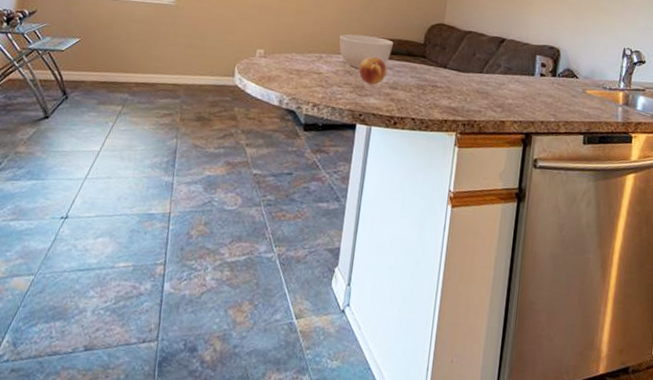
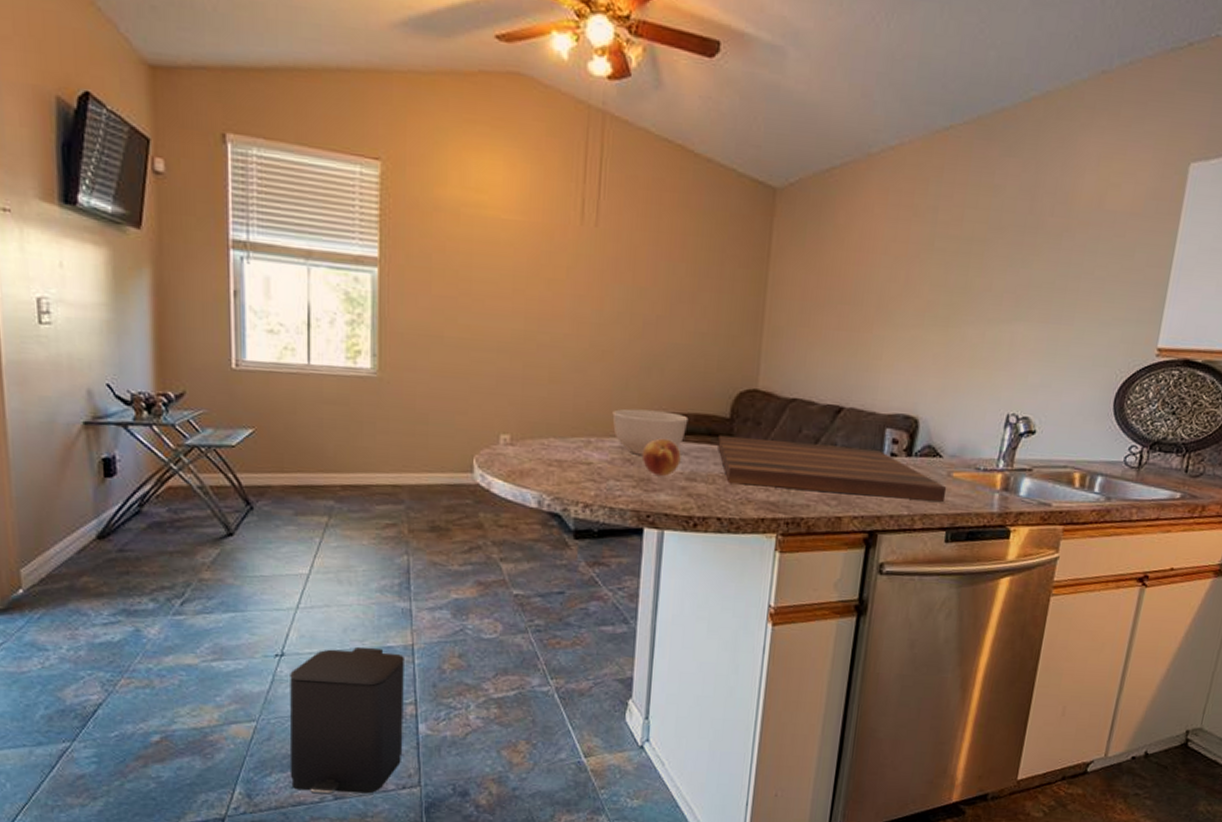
pedal bin: none [51,212,163,346] -> present [289,646,406,795]
cutting board: none [414,55,583,112] -> present [718,435,947,502]

